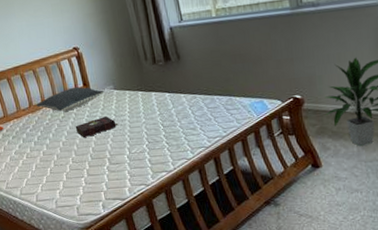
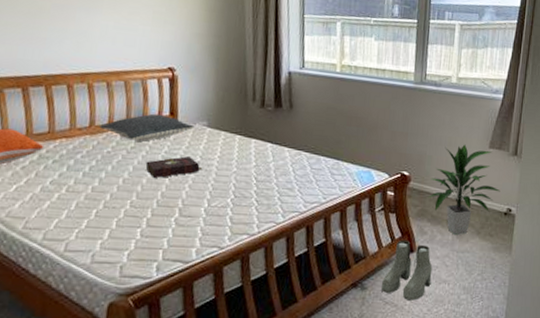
boots: none [293,157,343,211] -> present [380,239,433,301]

